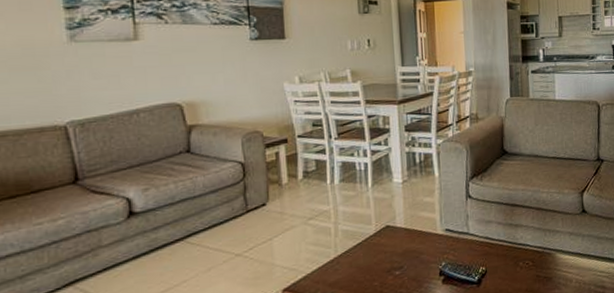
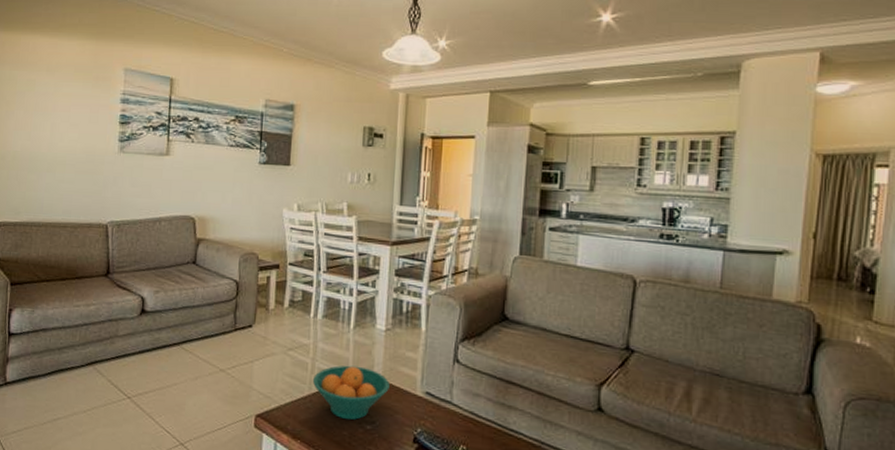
fruit bowl: none [337,220,412,272] -> present [312,365,390,420]

